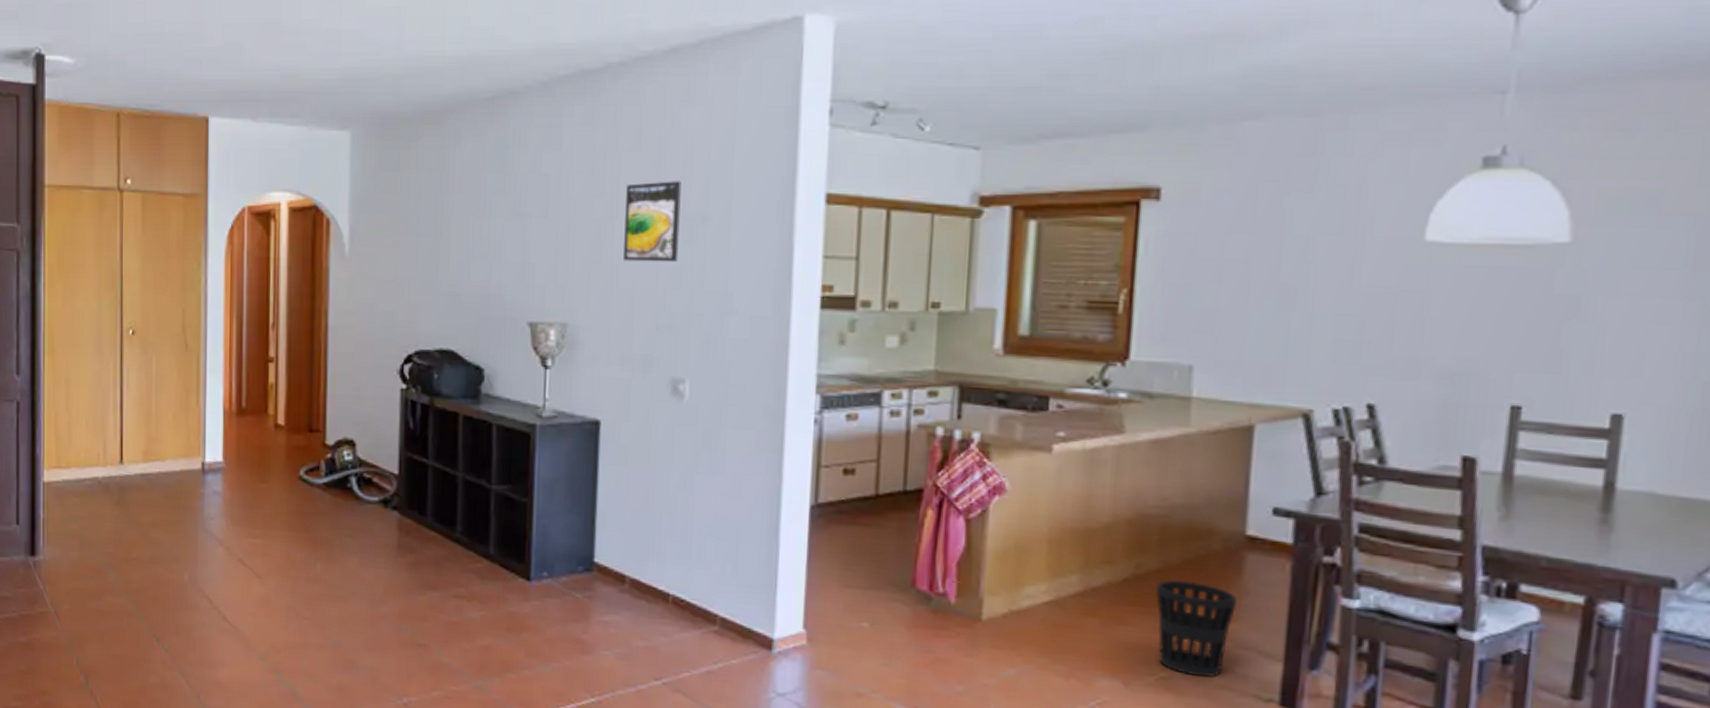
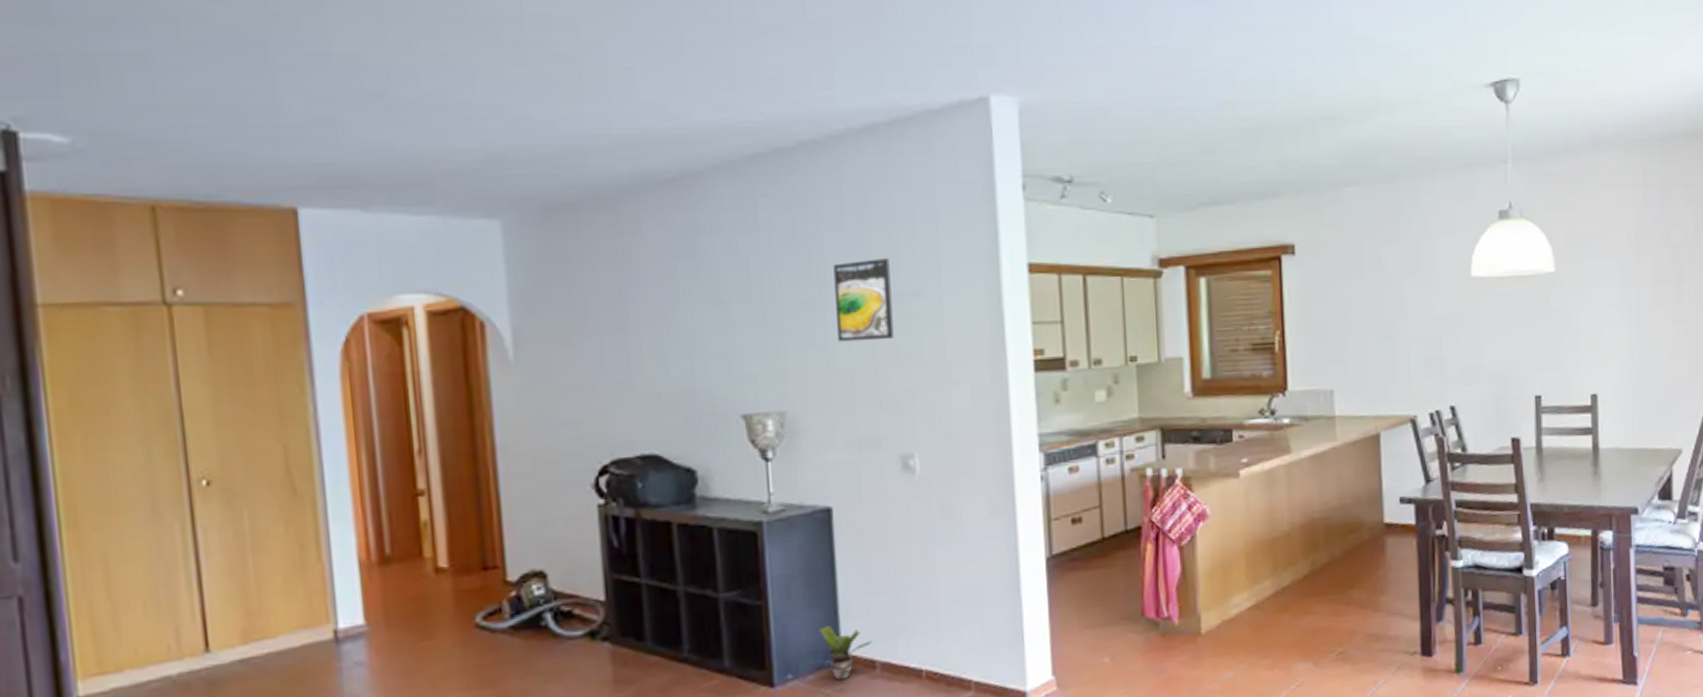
potted plant: none [576,533,625,588] -> present [819,625,873,681]
wastebasket: present [1156,579,1237,677] -> none [1328,568,1384,646]

